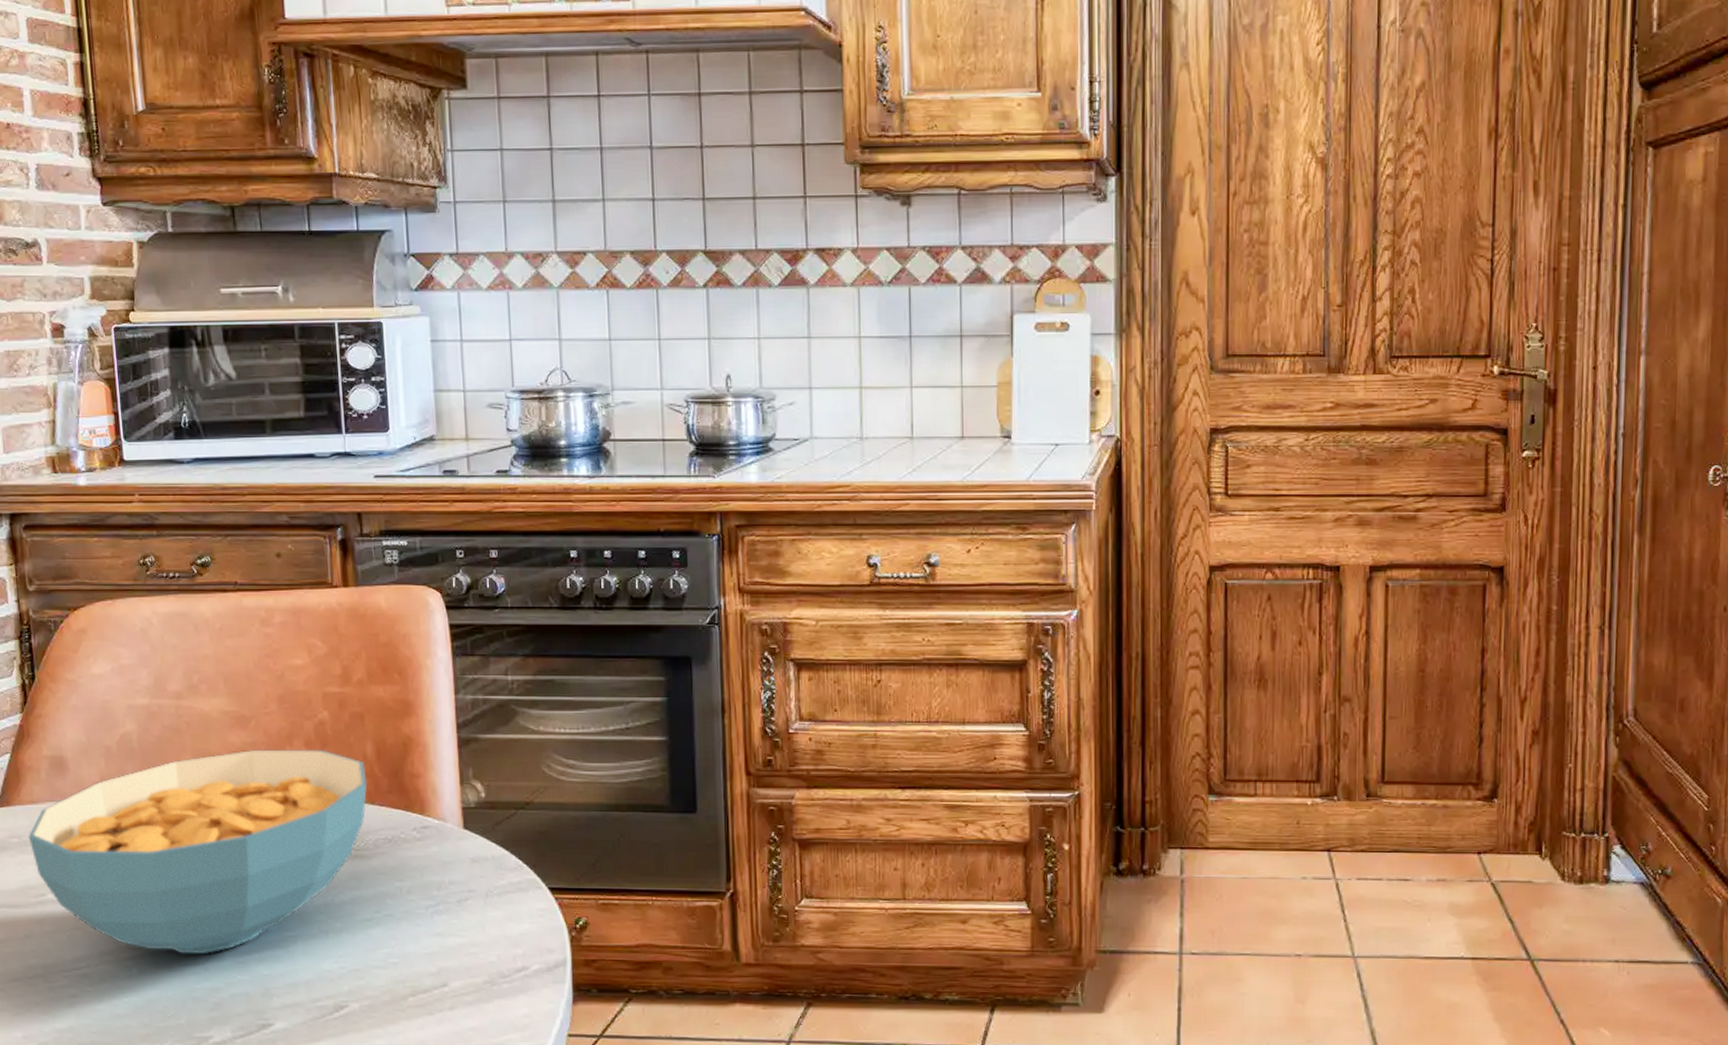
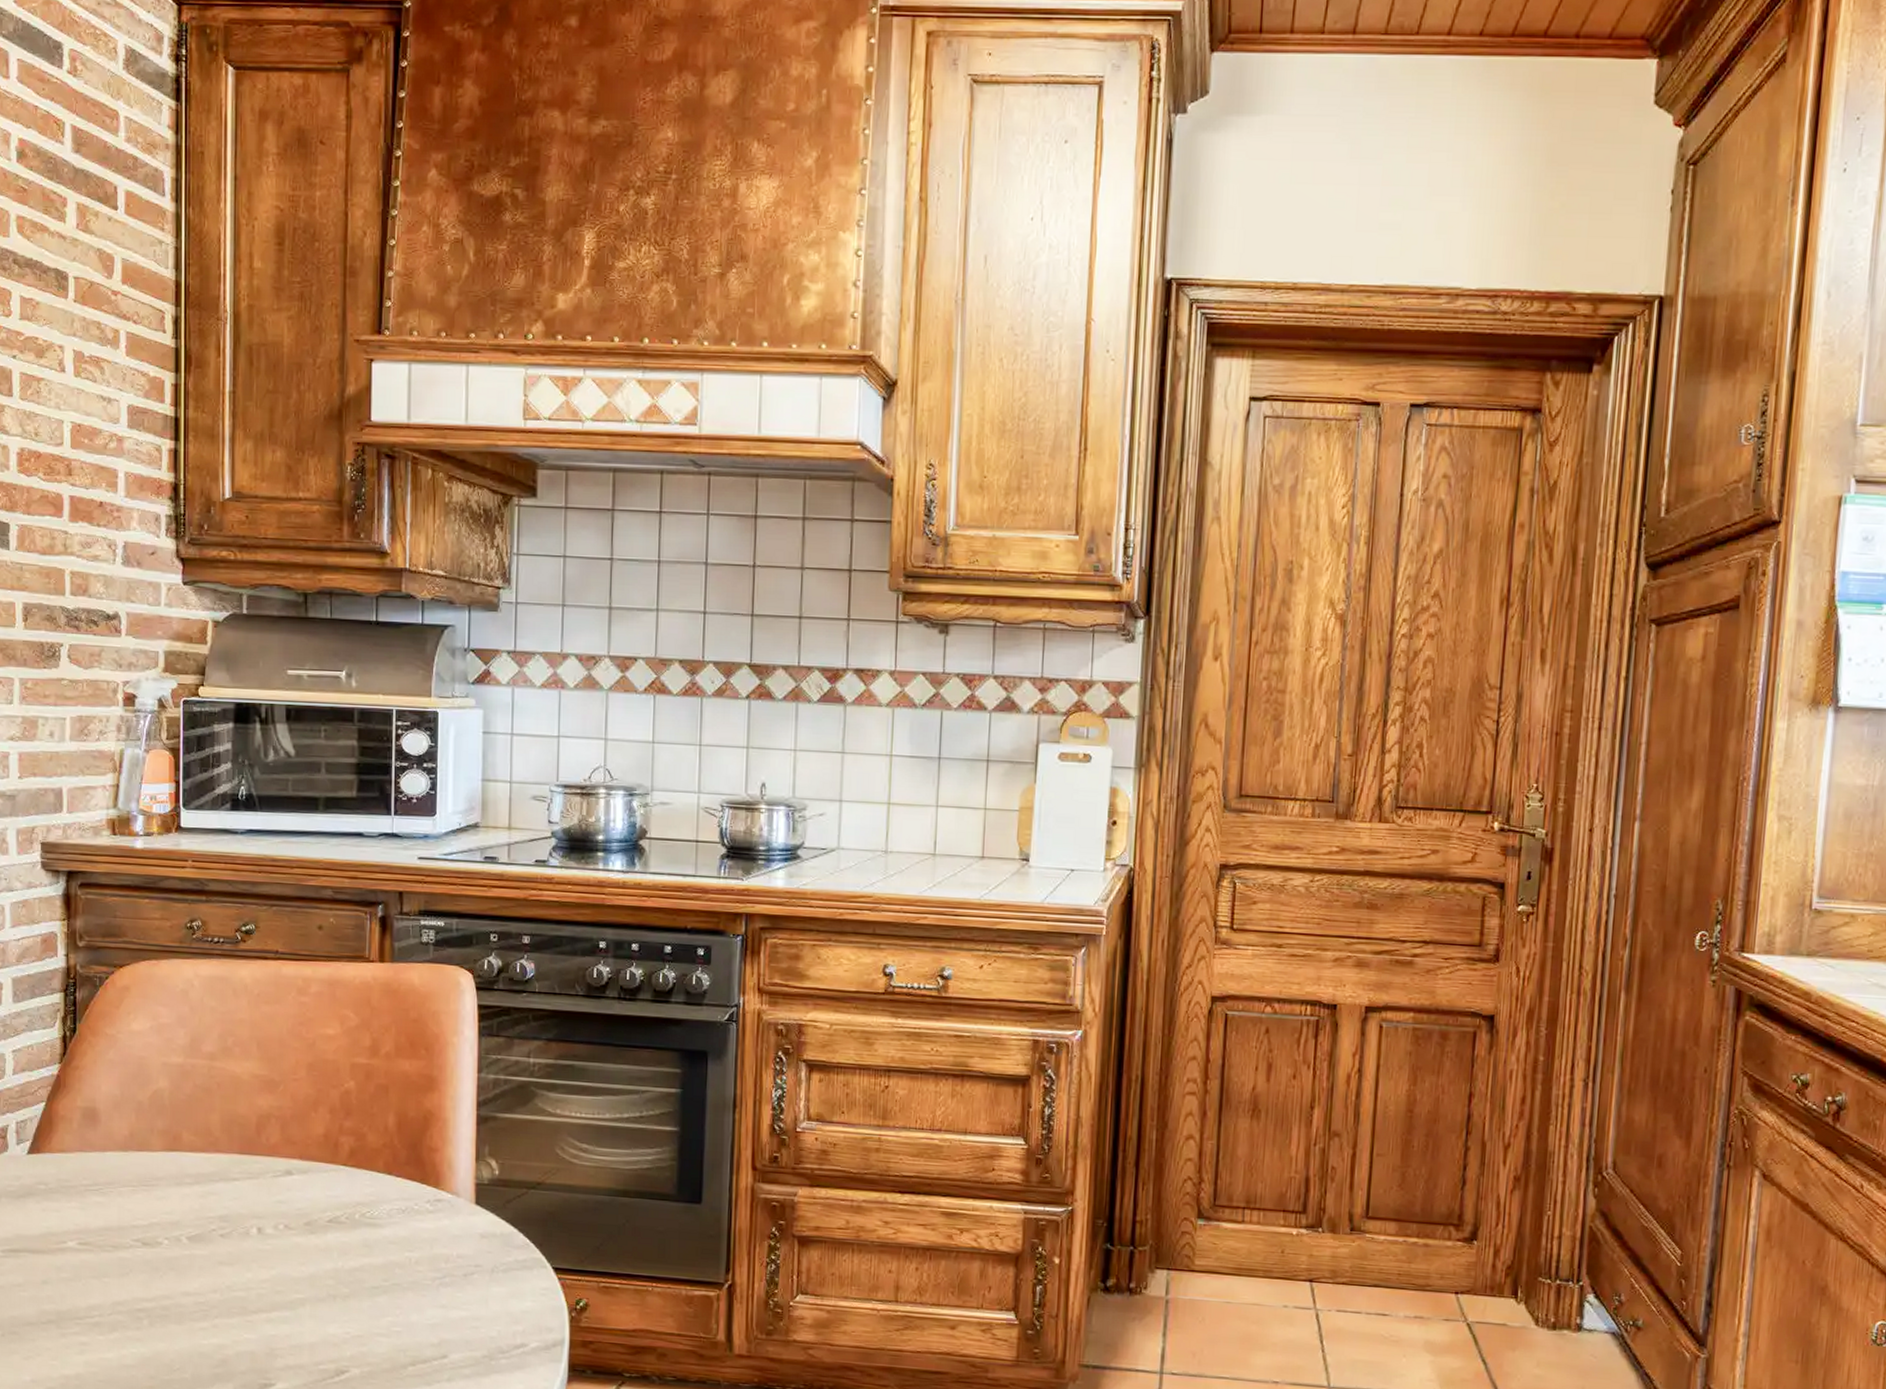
cereal bowl: present [28,749,368,954] -> none [55,1113,386,1311]

